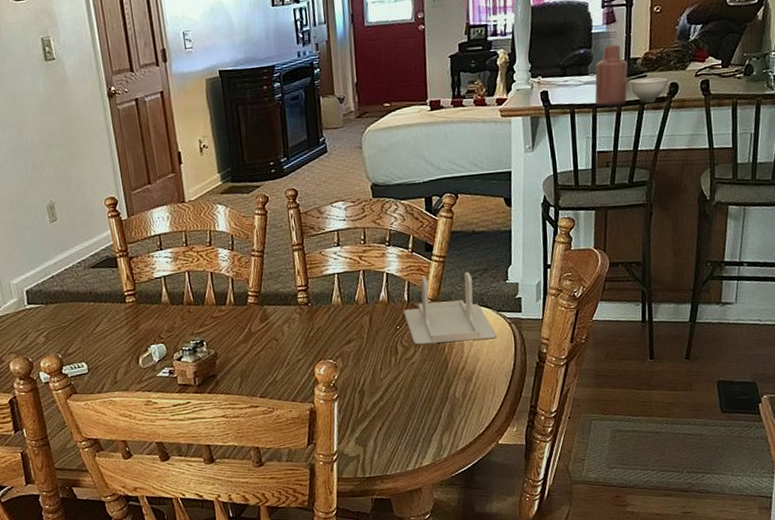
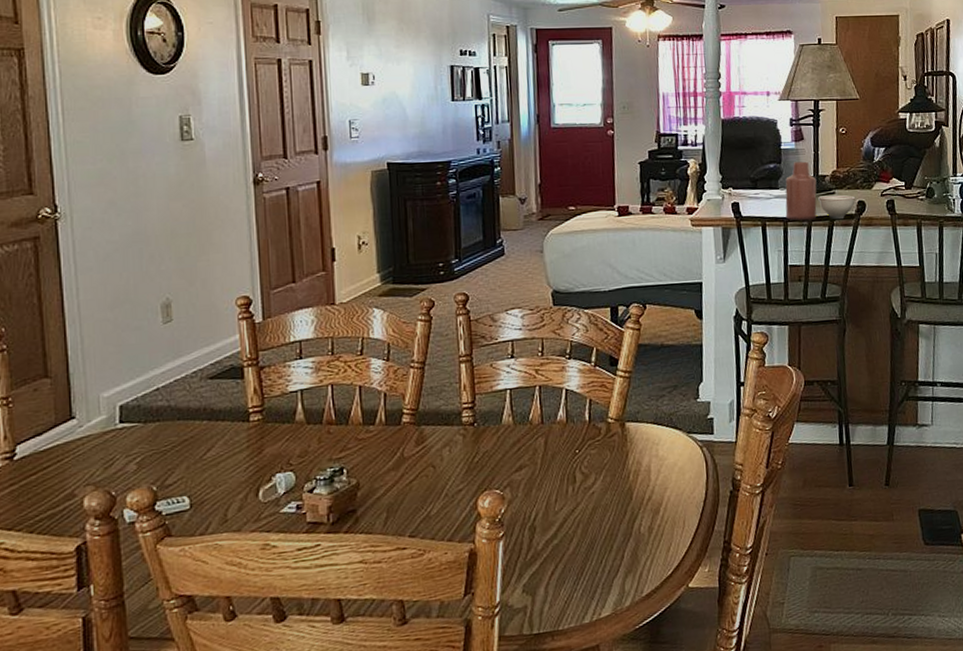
napkin holder: present [404,271,497,345] -> none [584,388,688,472]

